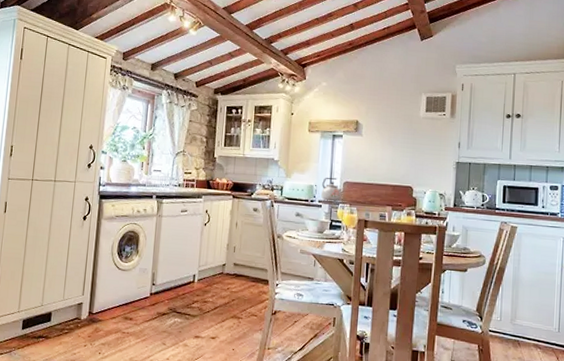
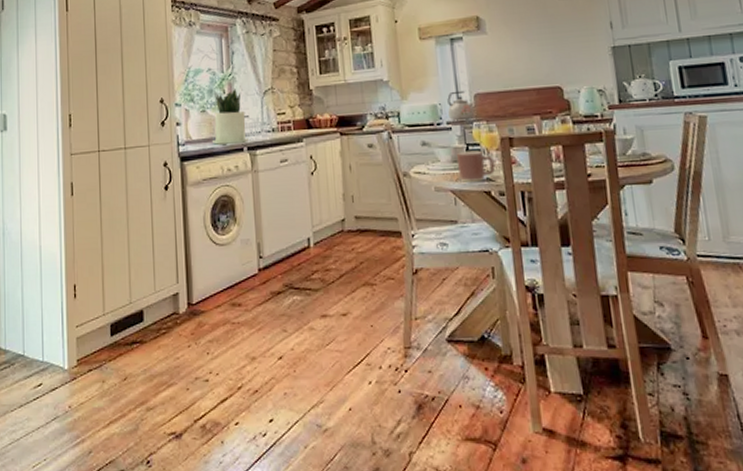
planter: none [127,145,159,193] -> present [211,89,248,146]
mug: none [320,225,350,251] -> present [456,150,495,182]

